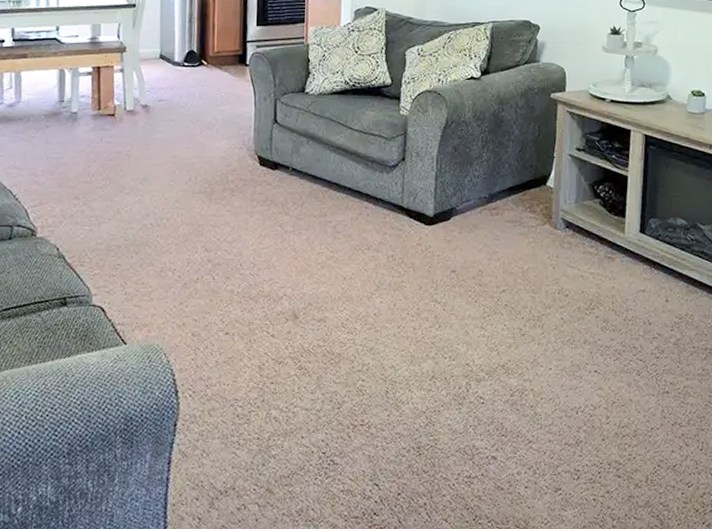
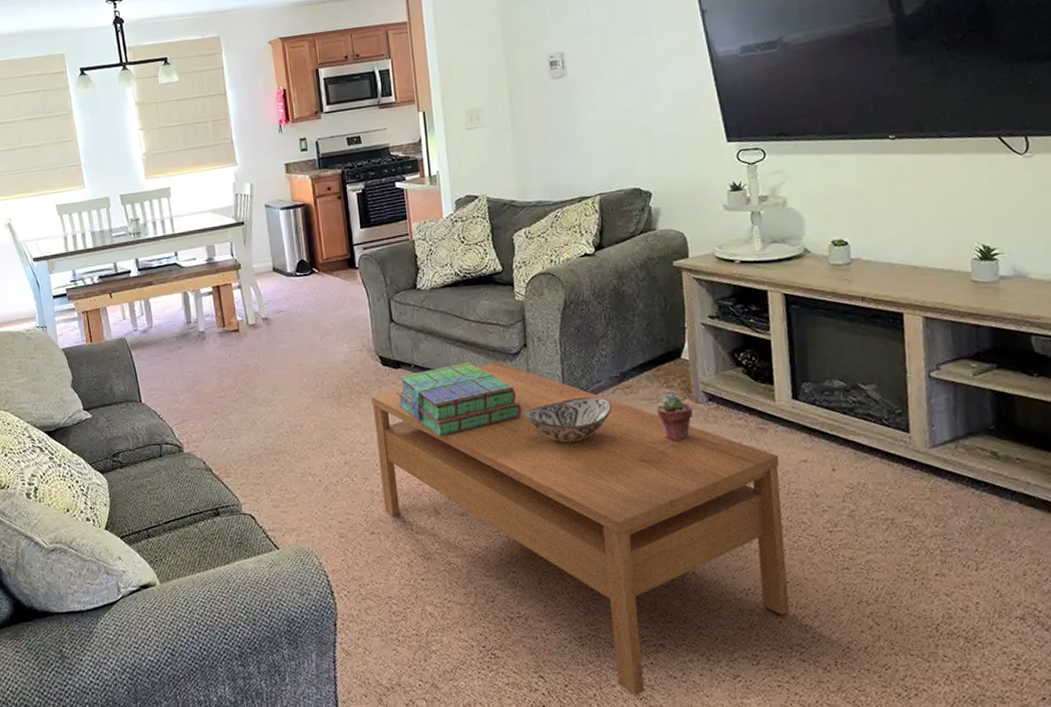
coffee table: none [242,172,621,505] -> present [371,361,790,696]
stack of books: none [270,171,392,242] -> present [396,362,523,437]
decorative bowl: none [394,214,478,257] -> present [524,396,613,443]
potted succulent: none [518,218,551,265] -> present [656,394,693,442]

